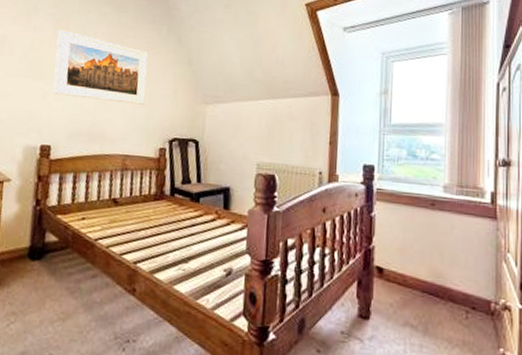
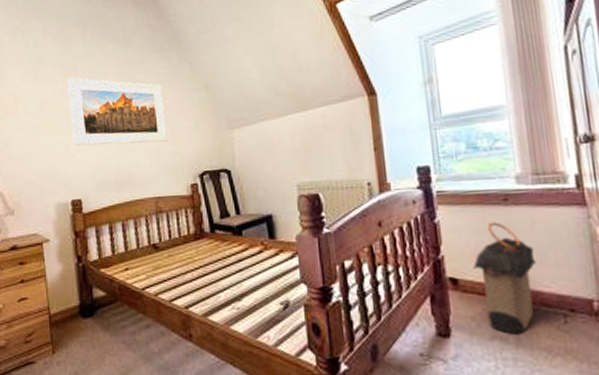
laundry hamper: none [398,222,450,324] -> present [473,222,536,335]

